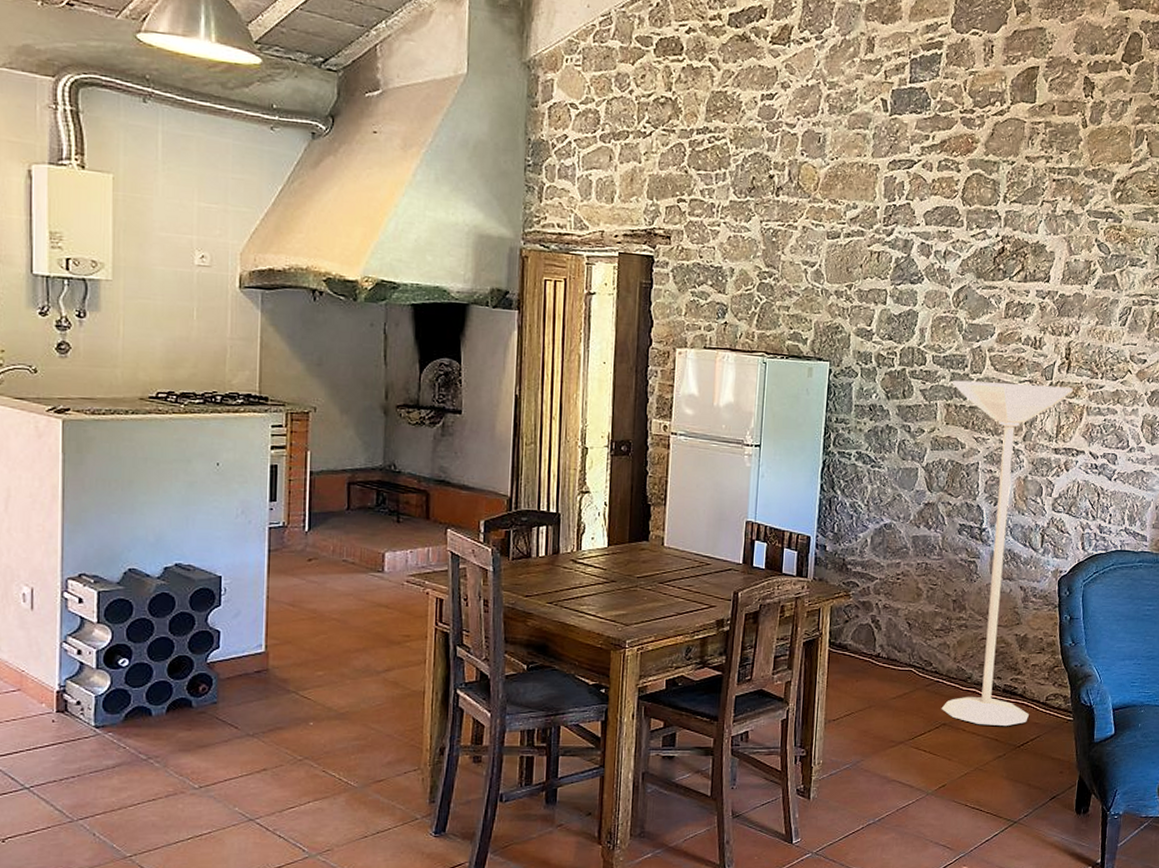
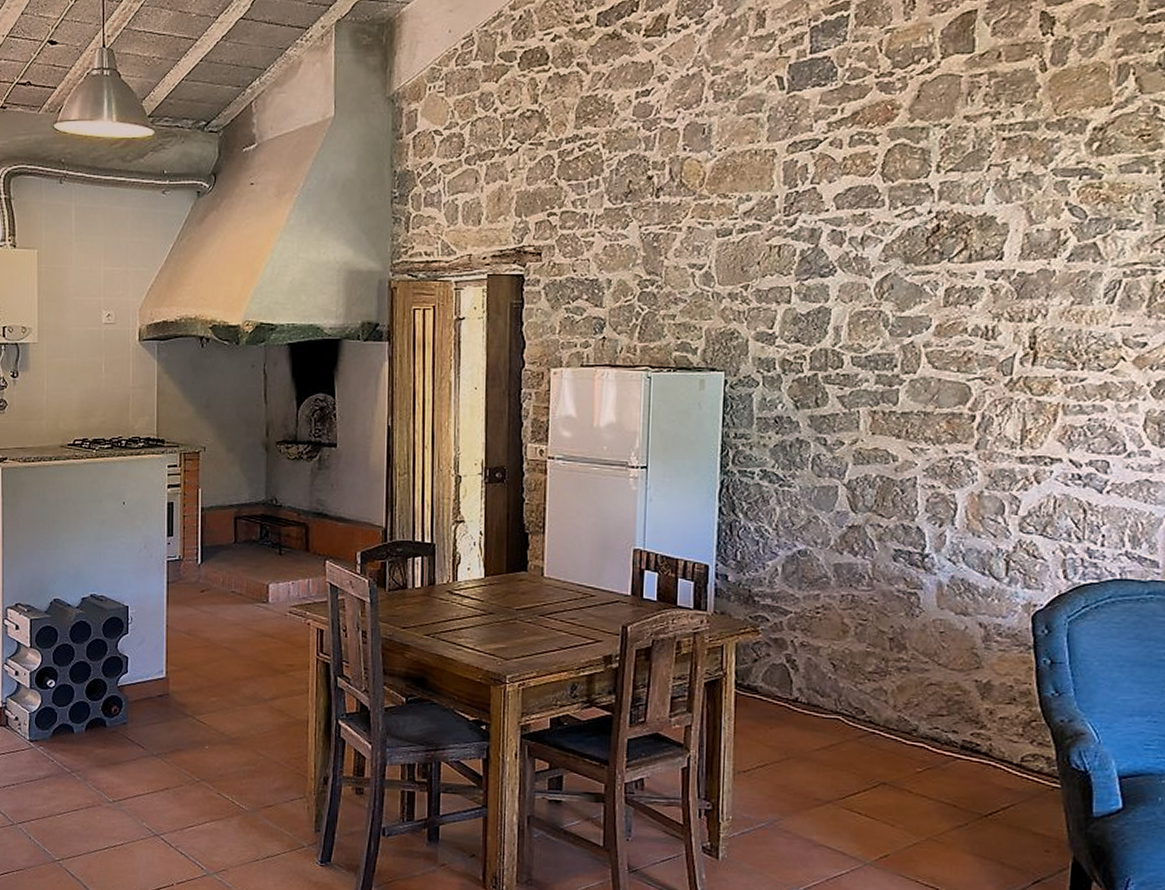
floor lamp: present [941,380,1073,726] -> none [879,382,1042,790]

